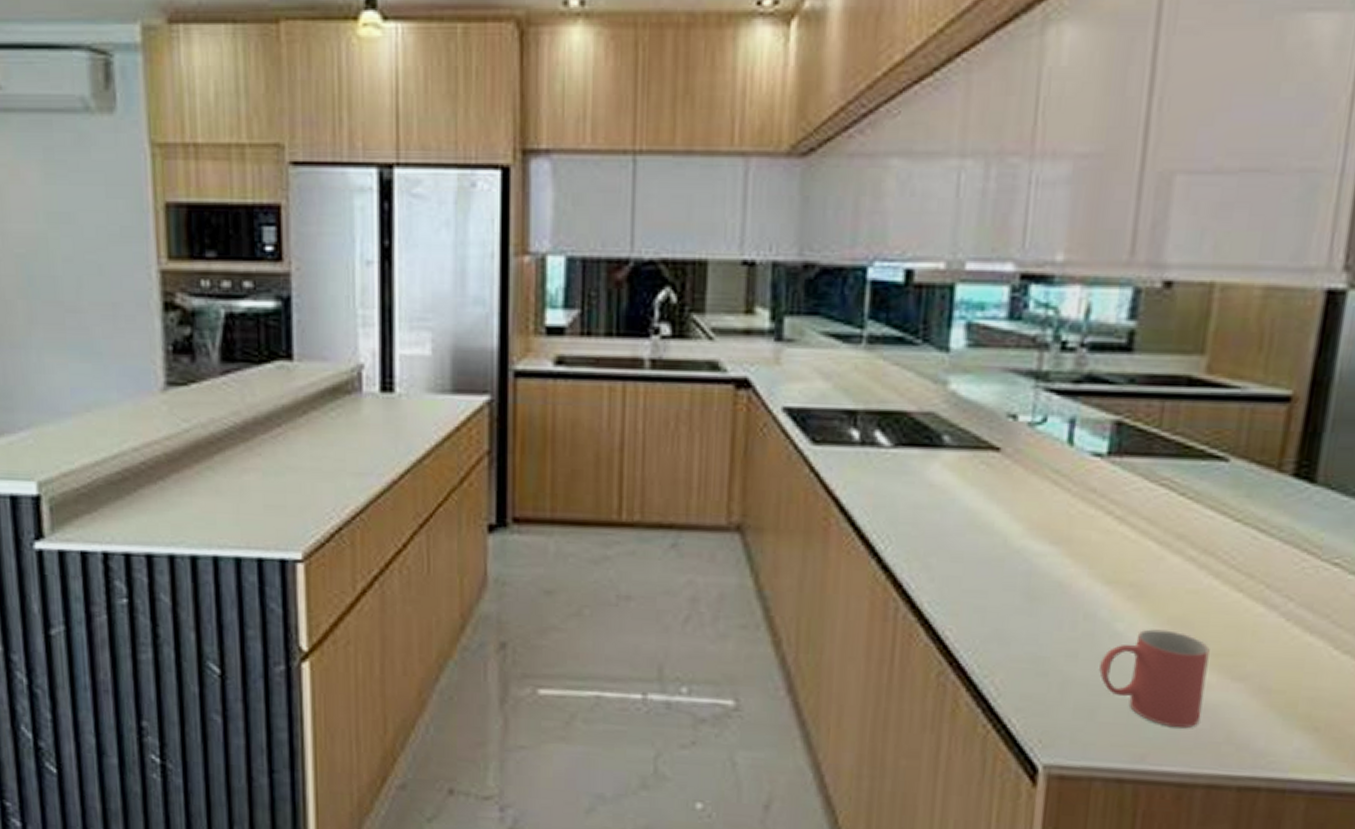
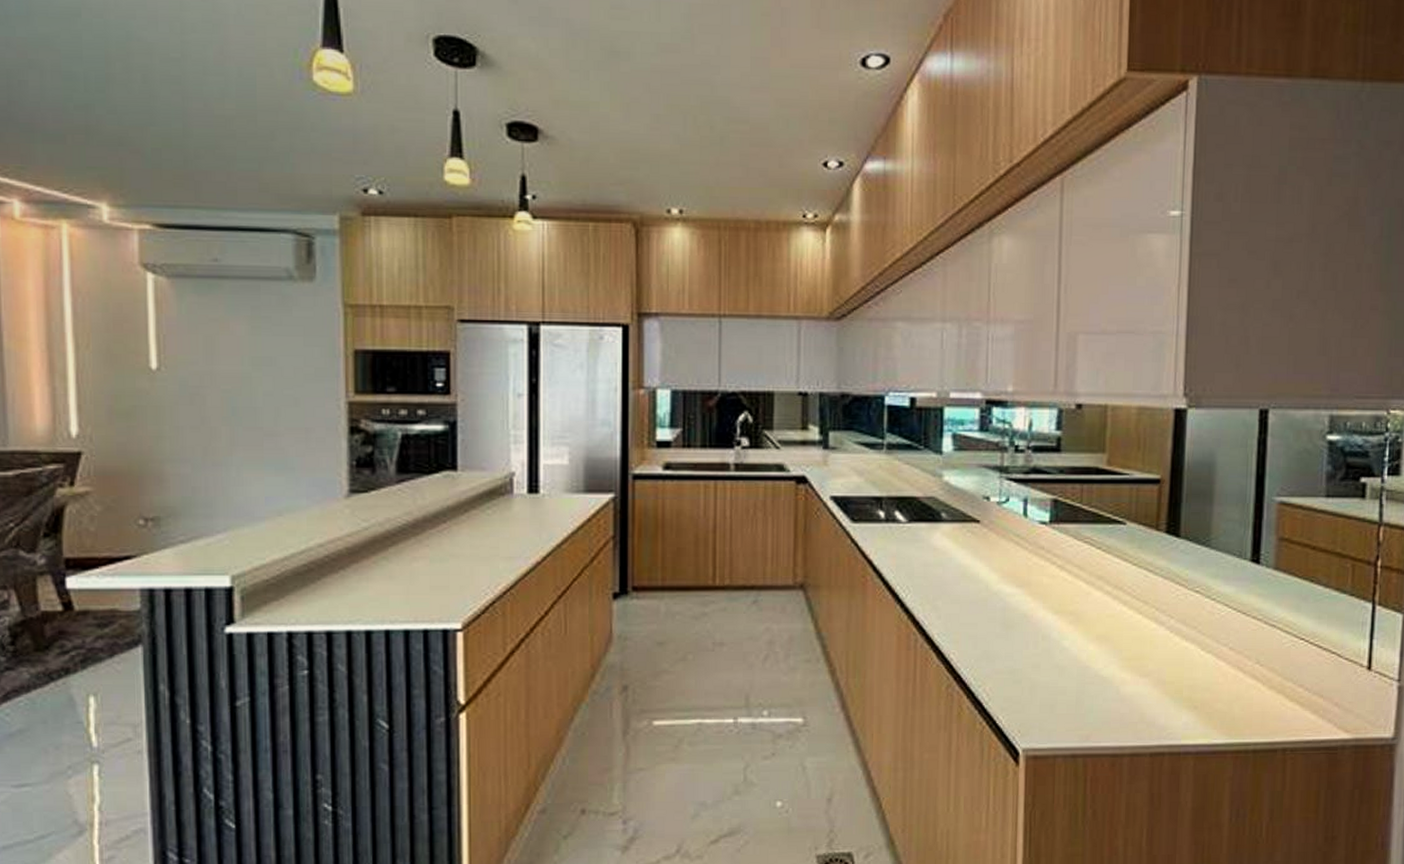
mug: present [1099,629,1210,727] -> none [1055,644,1125,713]

